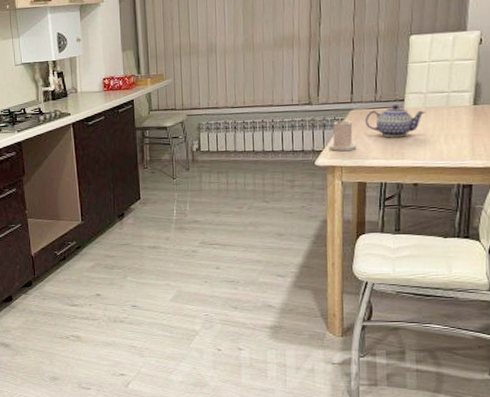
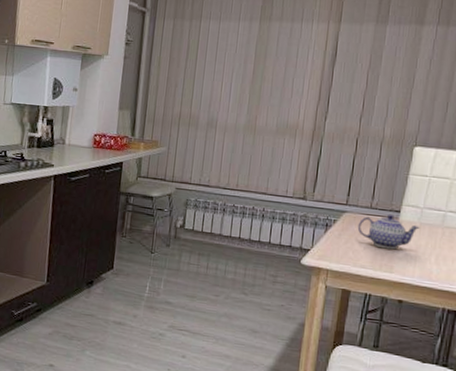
candle: present [328,118,356,151] -> none [317,219,346,255]

